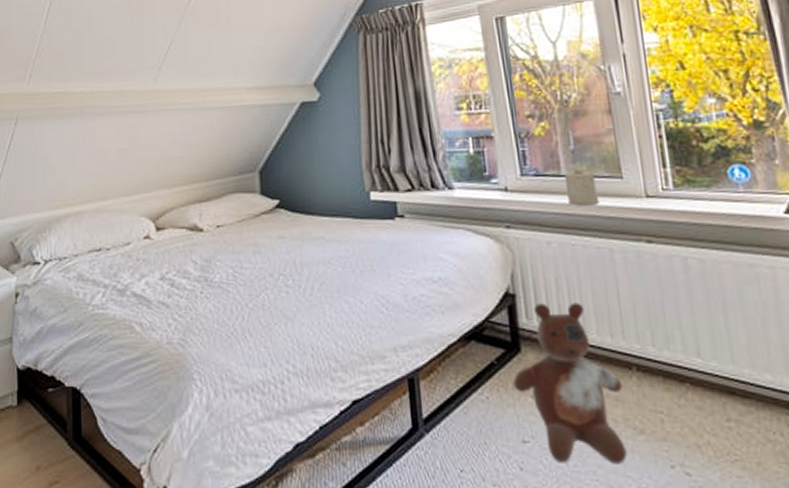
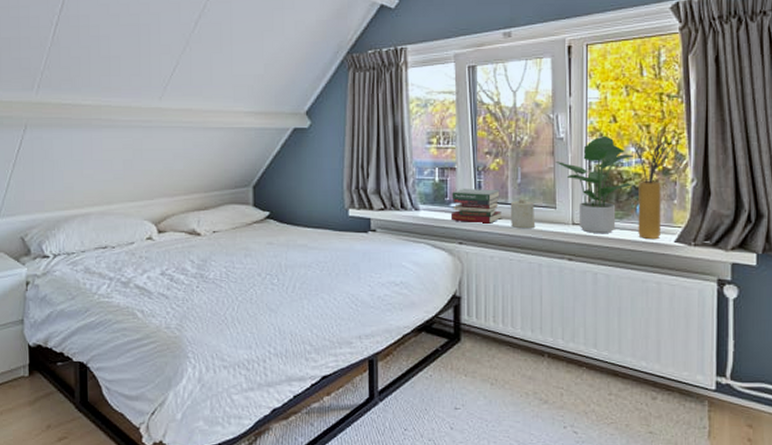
books: none [491,159,556,202] -> present [450,189,502,224]
stuffed bear: present [513,302,627,464] -> none [452,304,535,425]
potted plant: none [614,86,716,207] -> present [555,135,633,233]
vase: none [712,76,764,212] -> present [635,131,676,240]

